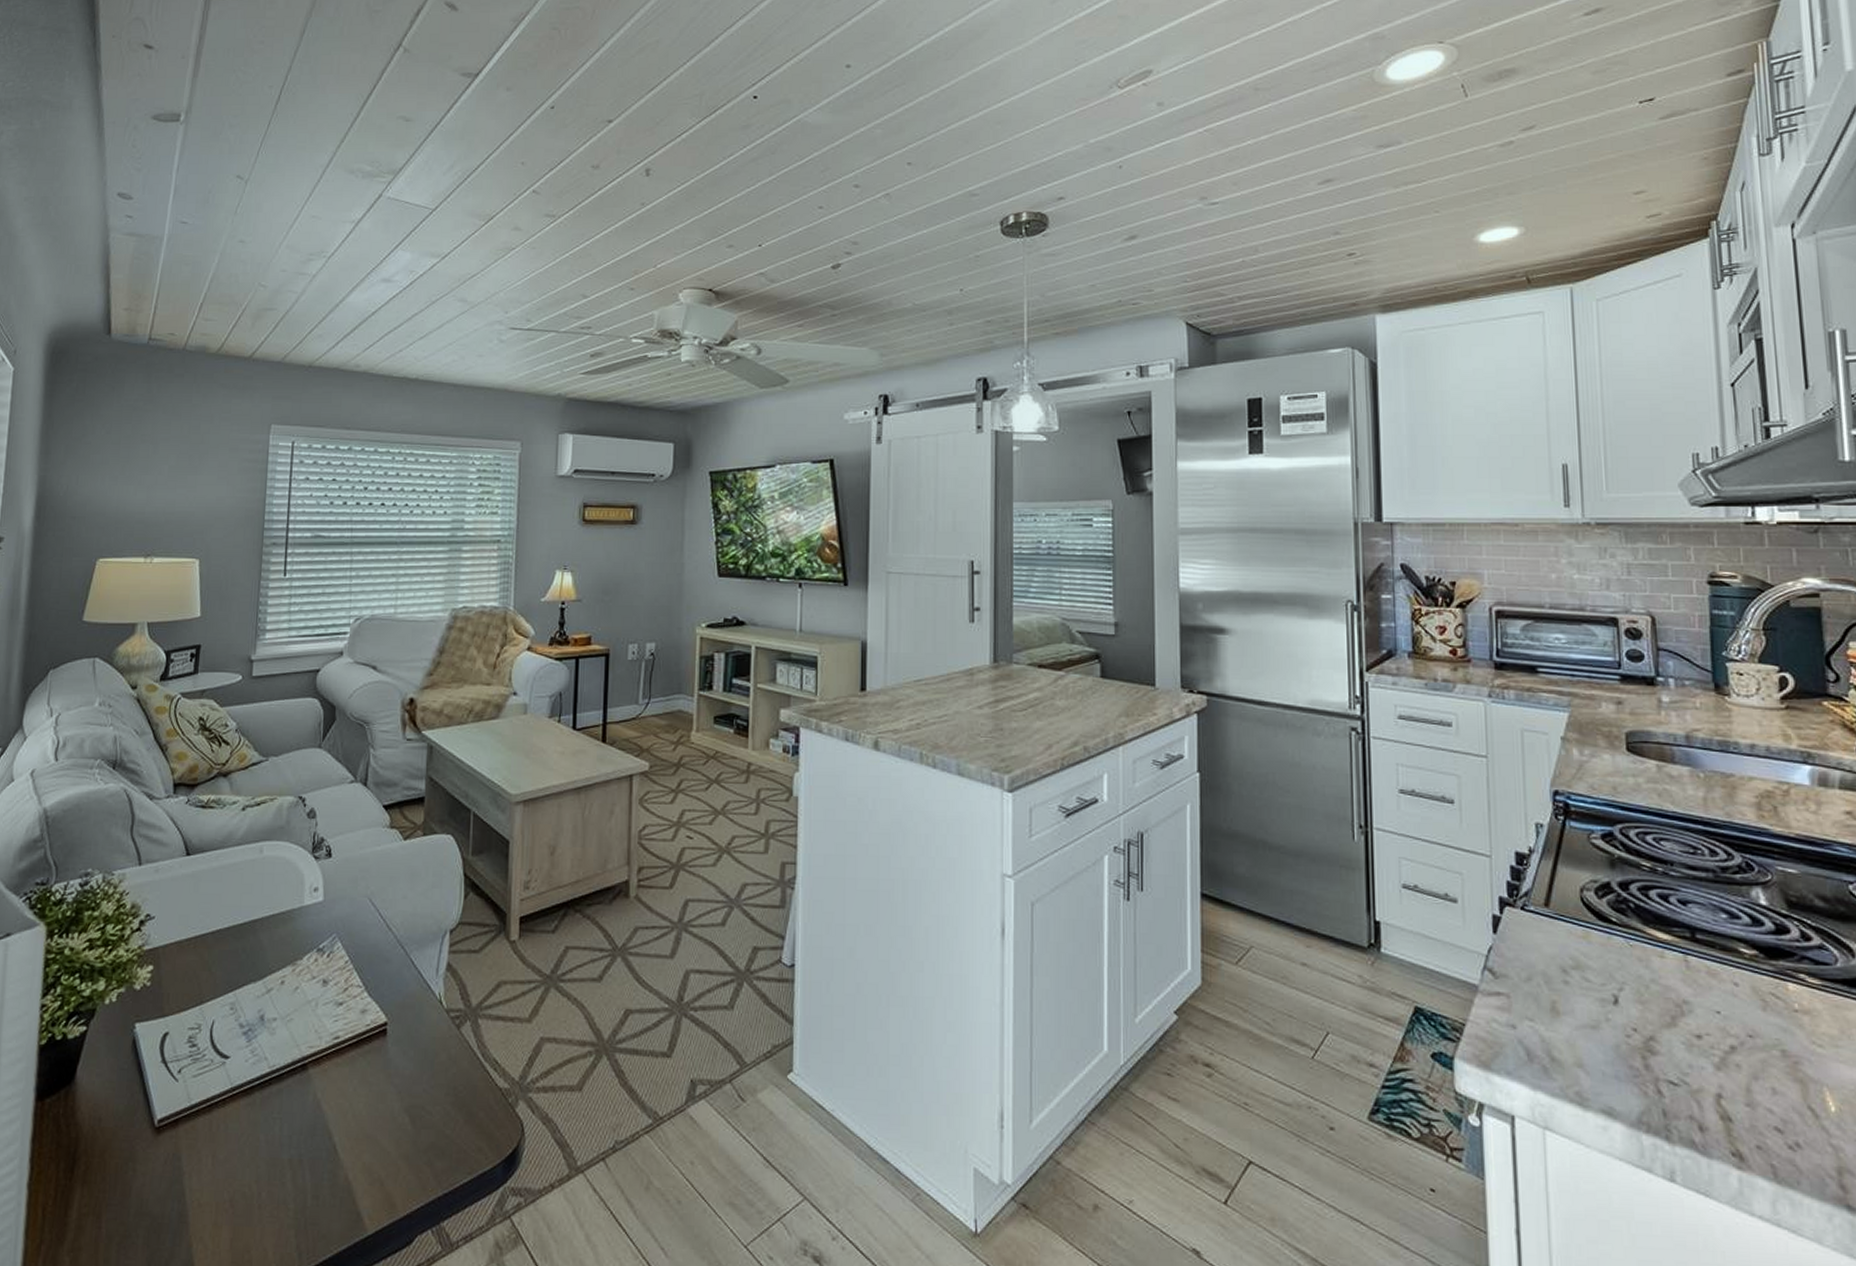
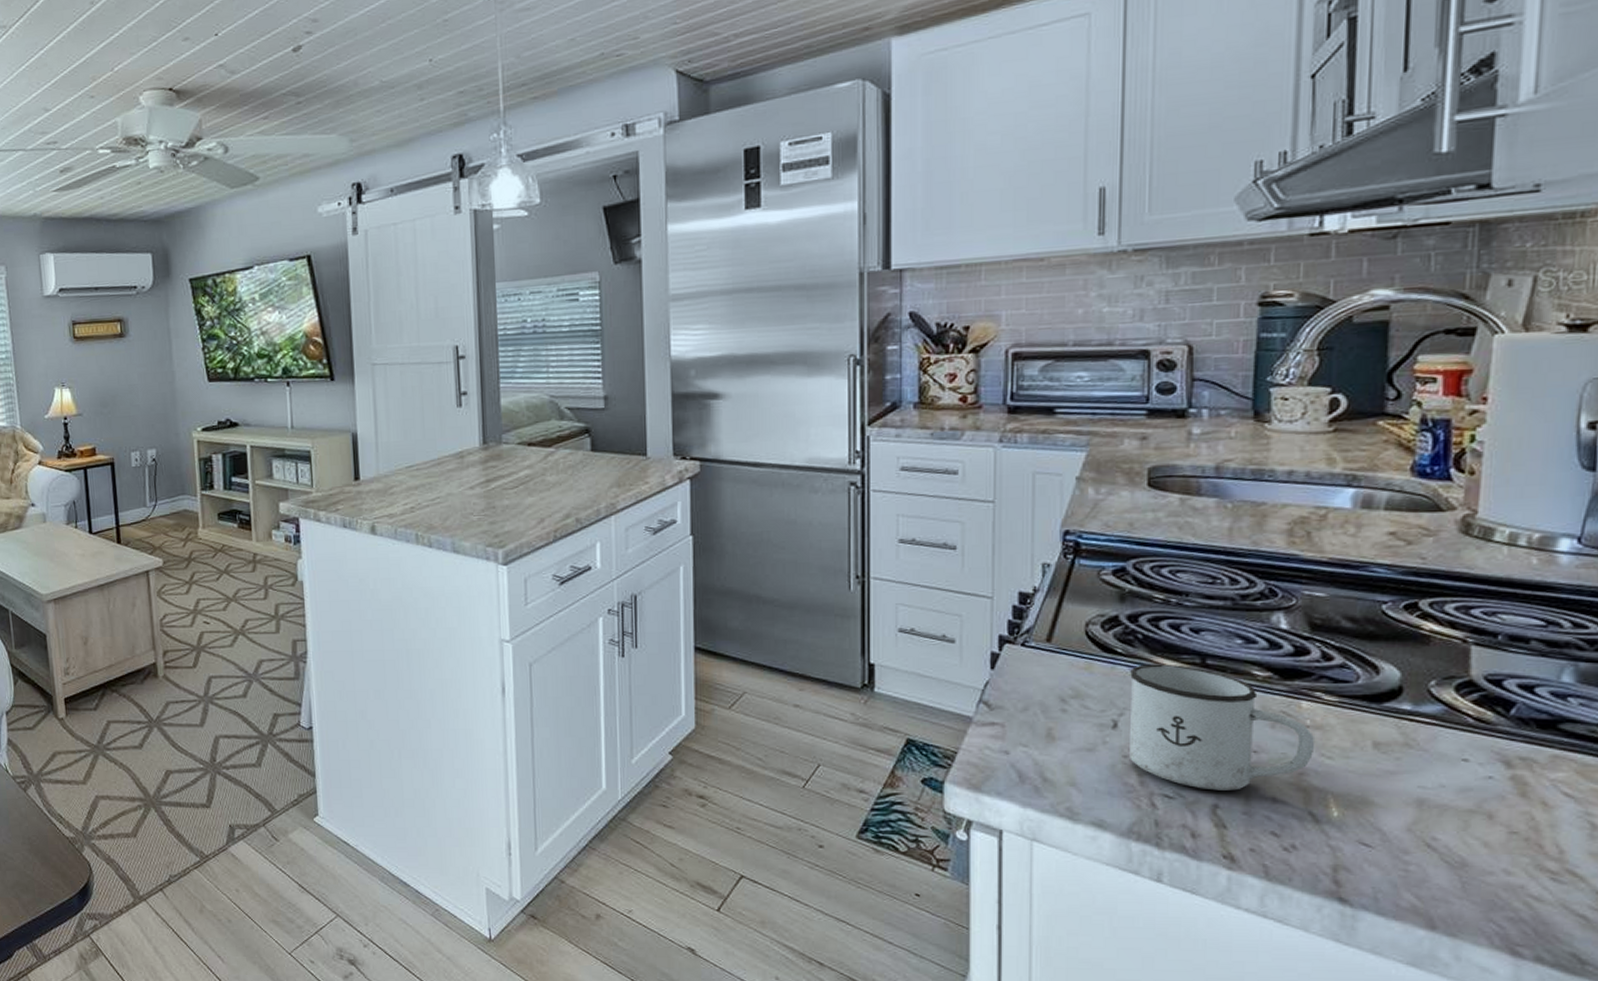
mug: none [1626,935,1806,1079] -> present [1130,664,1315,791]

